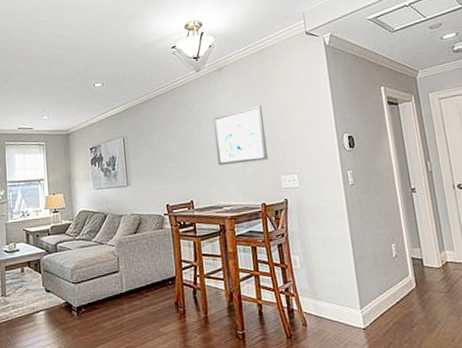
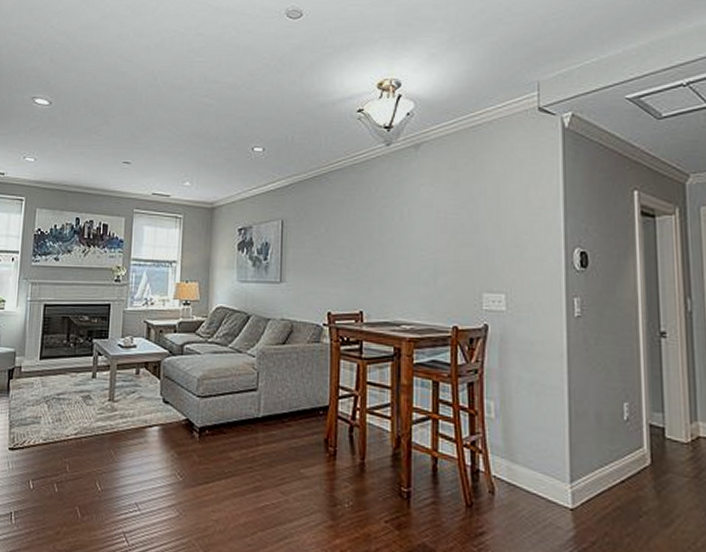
wall art: present [213,105,269,166] -> none [401,198,469,271]

